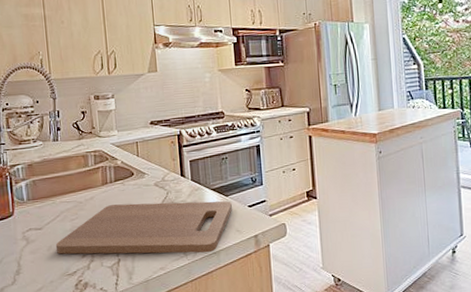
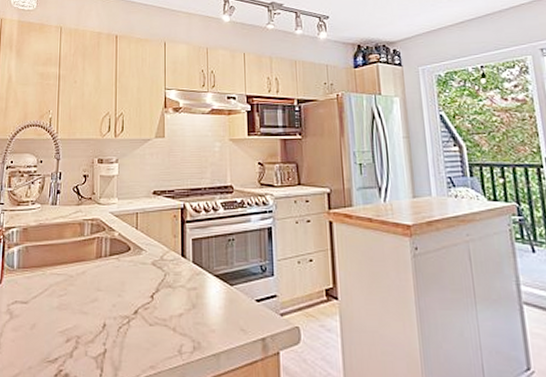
cutting board: present [55,201,232,255] -> none [39,283,237,354]

